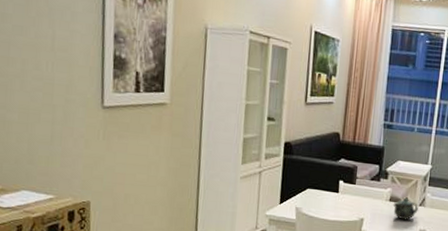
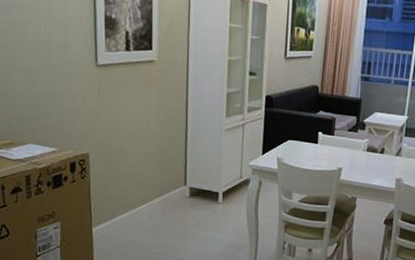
teapot: present [393,198,418,220] -> none [370,148,395,170]

